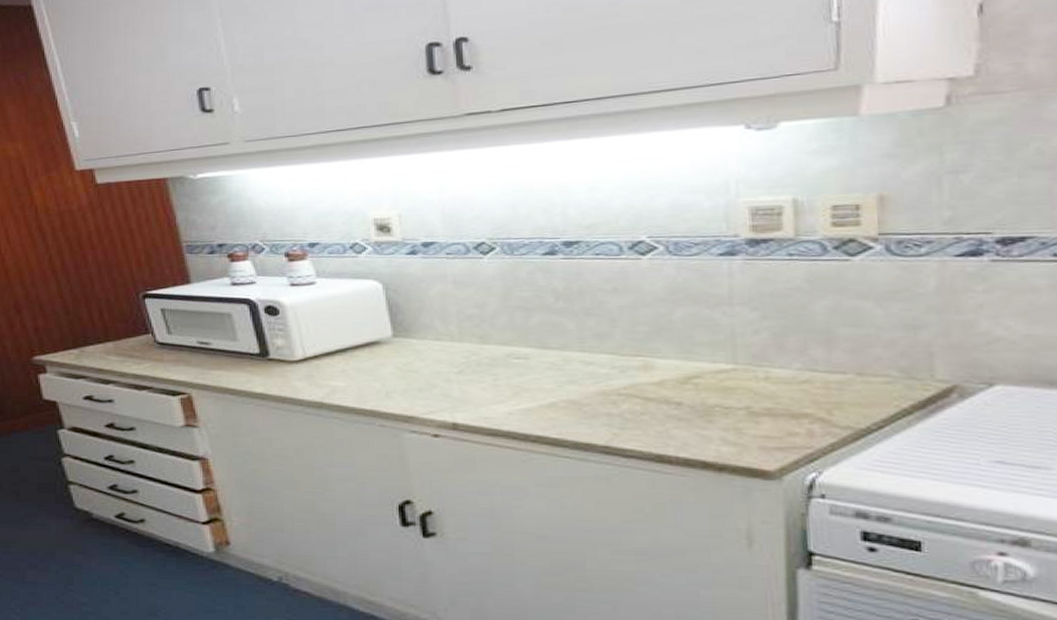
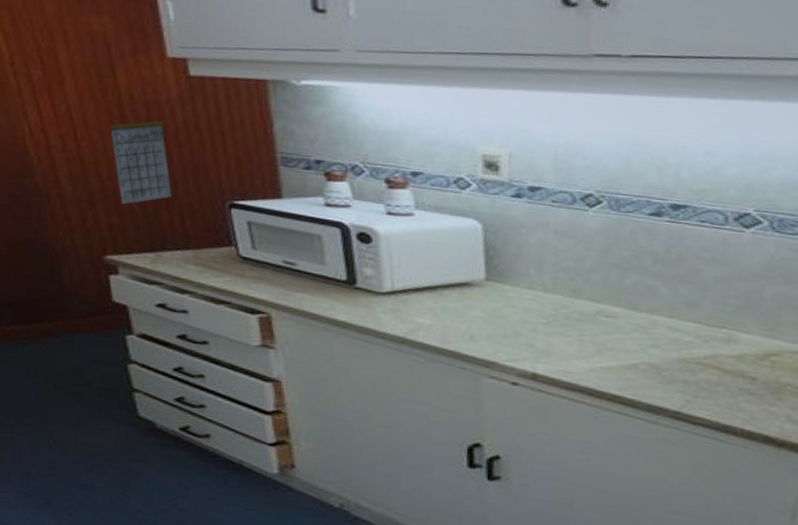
calendar: none [29,216,89,308] -> present [109,104,172,205]

